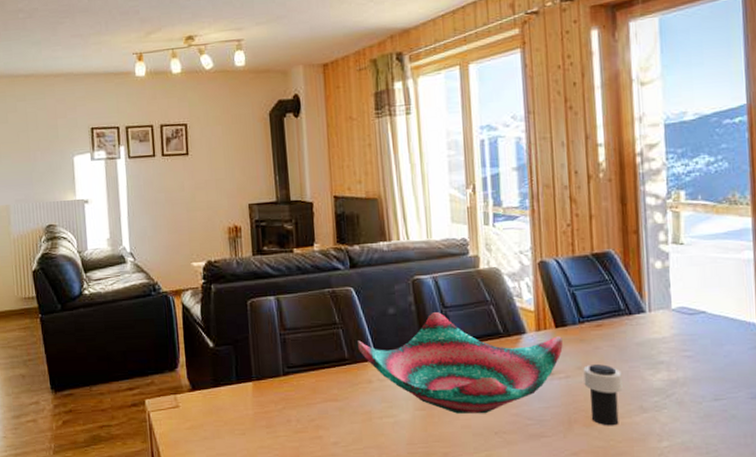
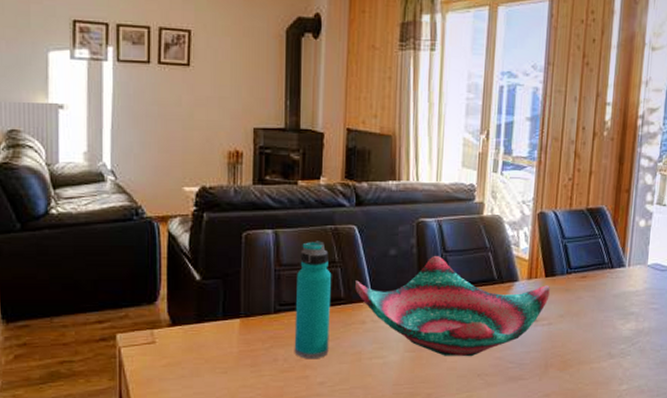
water bottle: none [301,304,339,419] -> present [294,241,332,358]
cup: present [583,364,623,426] -> none [564,313,597,370]

